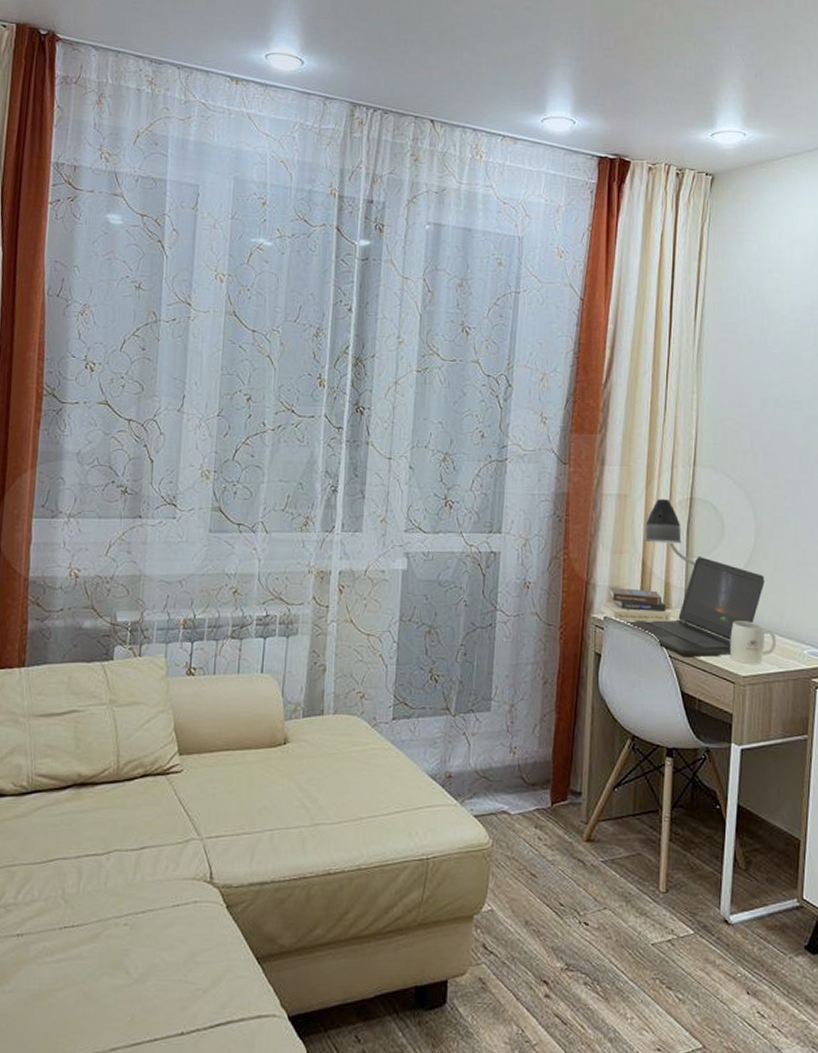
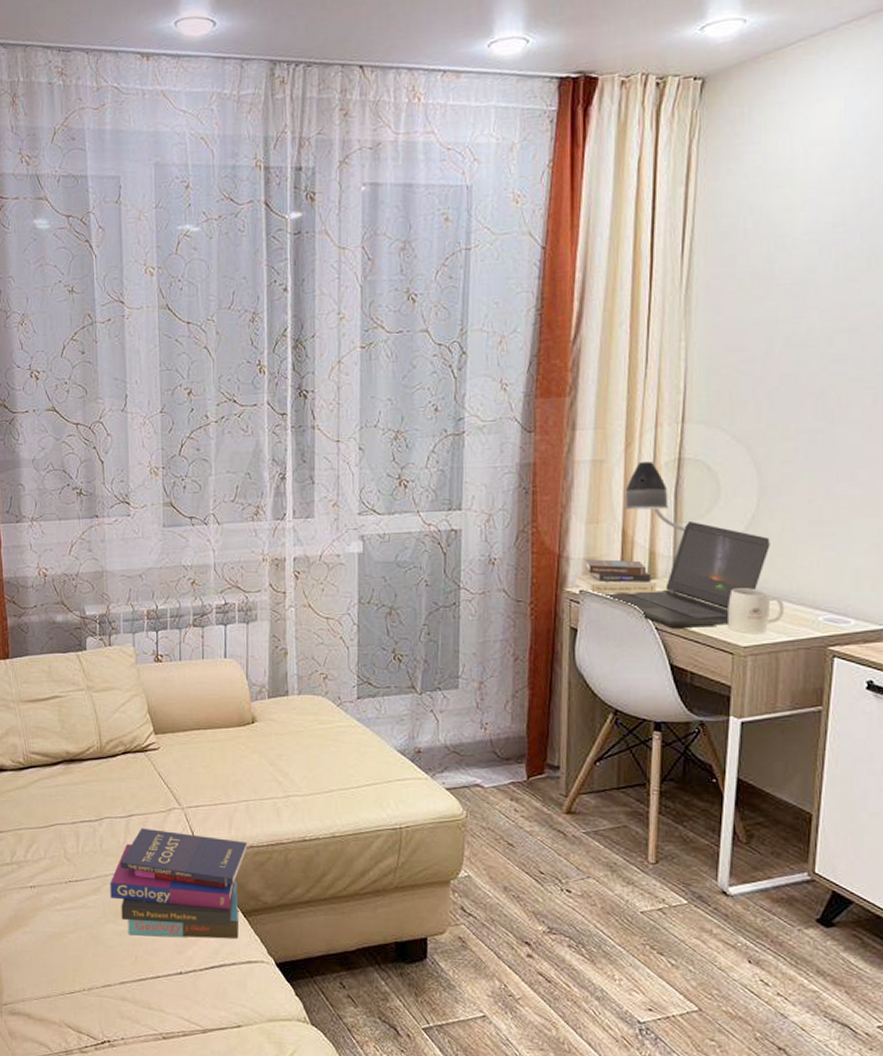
books: none [110,862,269,991] -> present [110,828,248,939]

